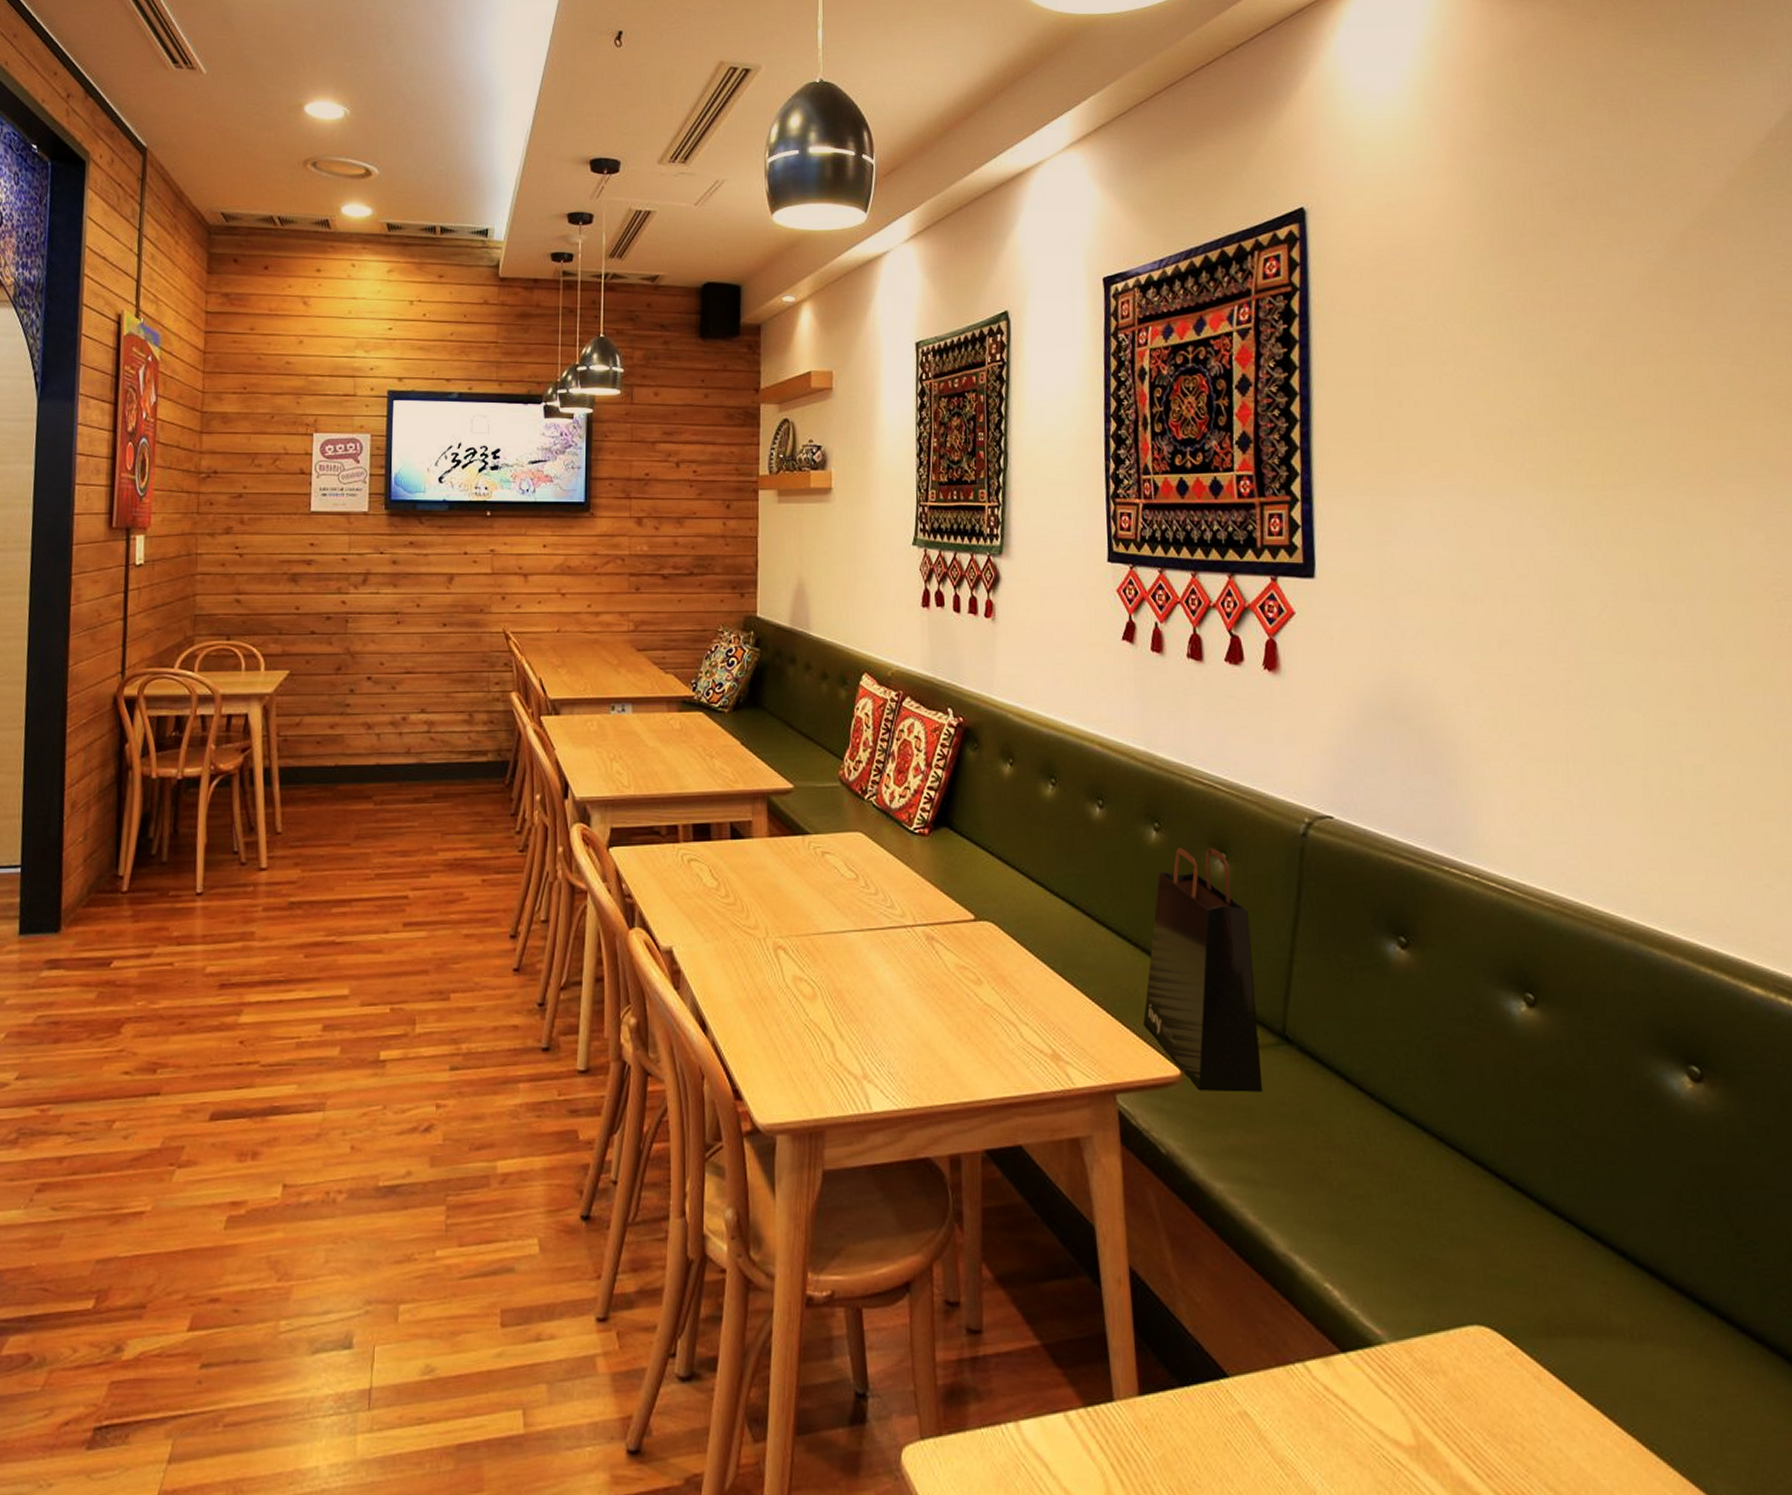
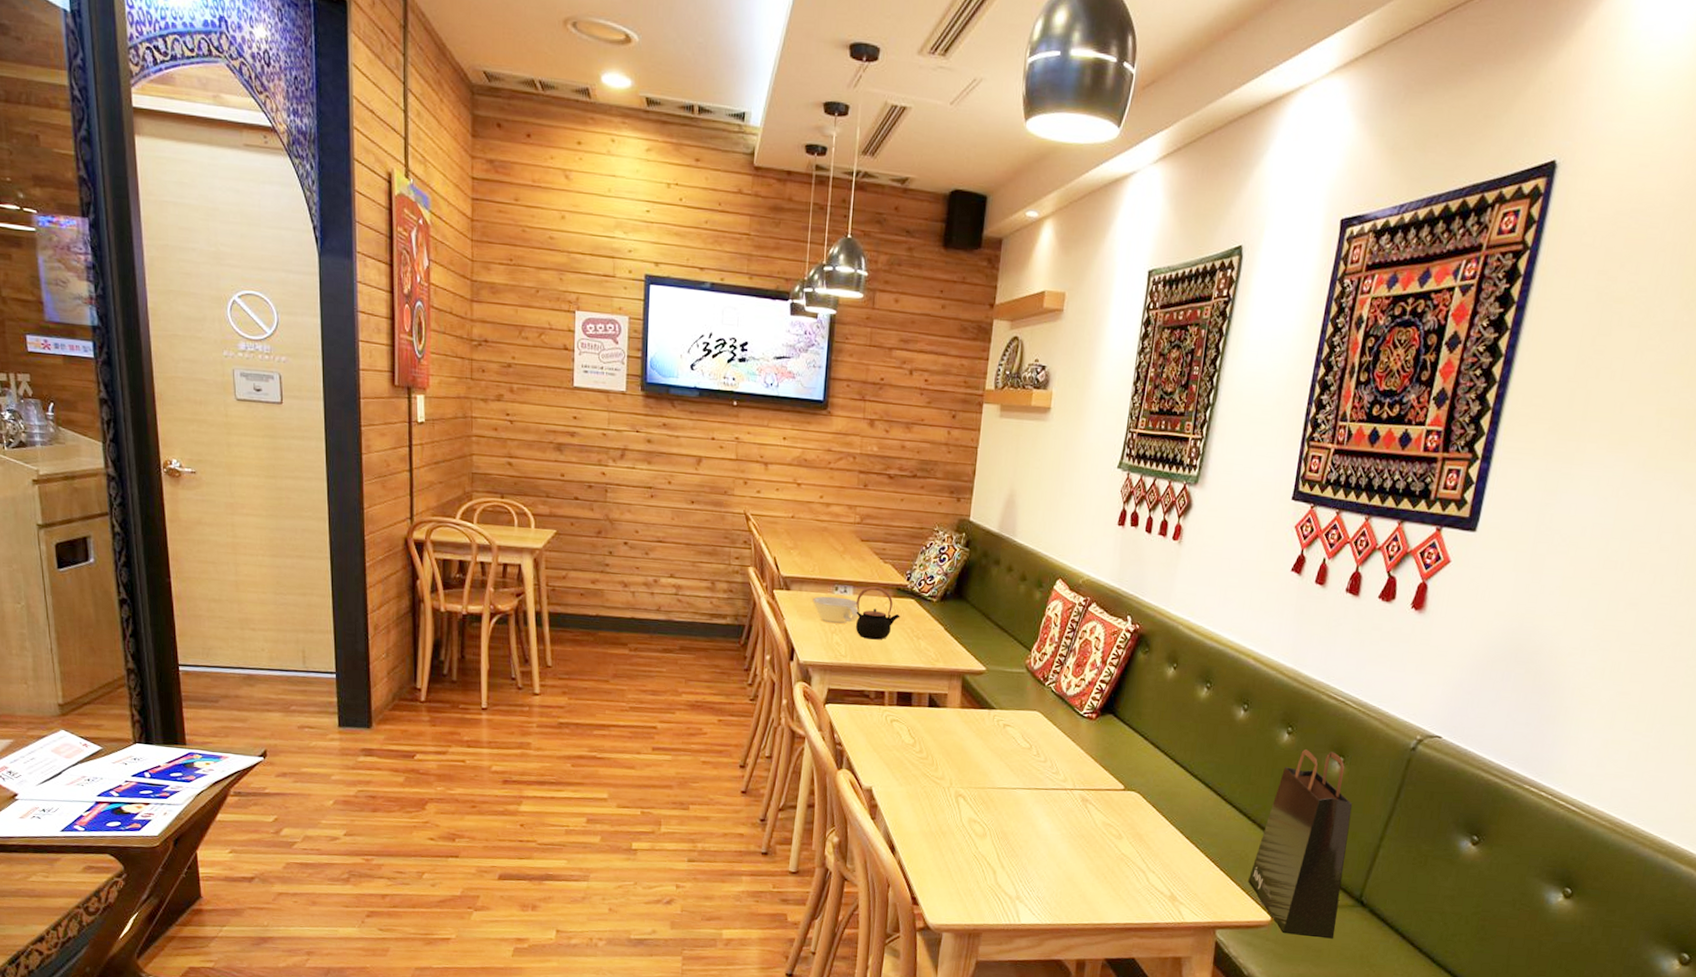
cup: none [586,717,640,749] -> present [812,596,859,625]
teapot: none [637,701,689,764] -> present [855,586,900,640]

